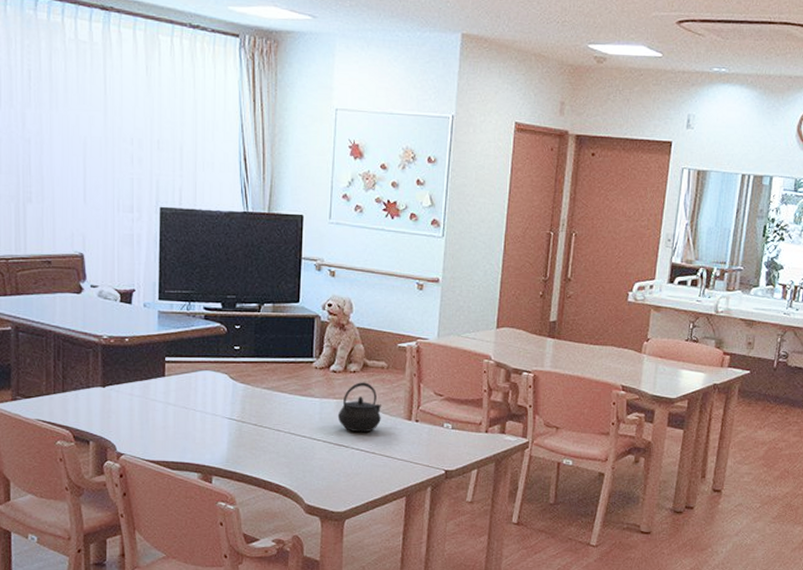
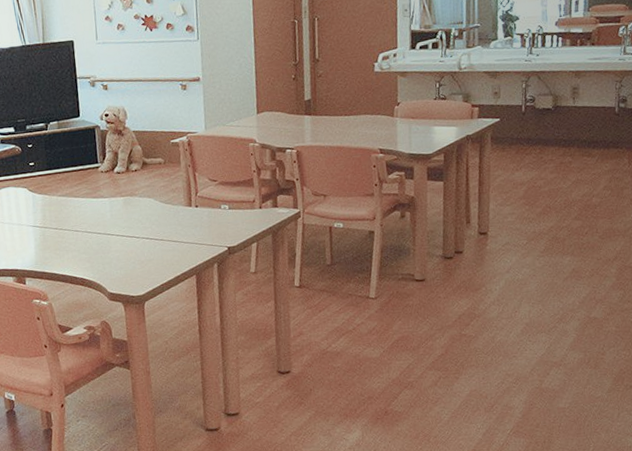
kettle: present [337,382,381,433] -> none [126,178,165,224]

